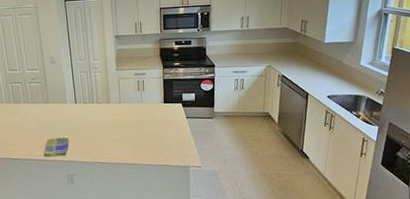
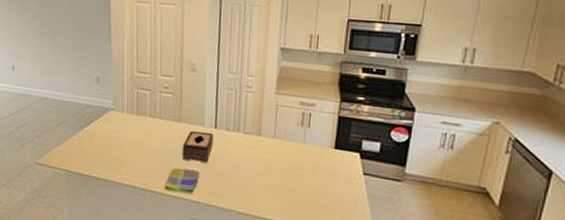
tissue box: none [53,107,76,131] -> present [181,130,214,163]

